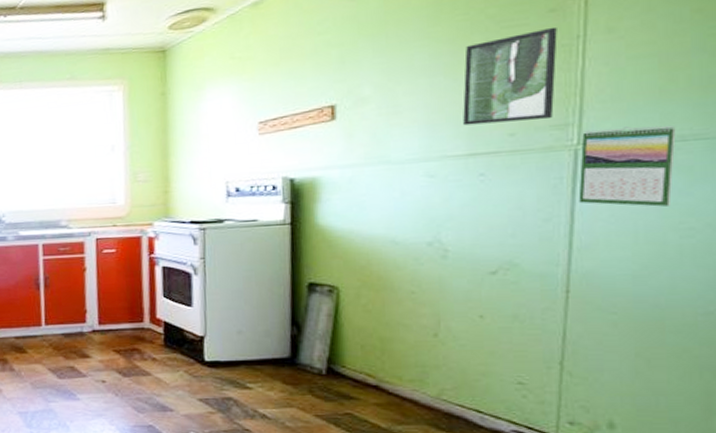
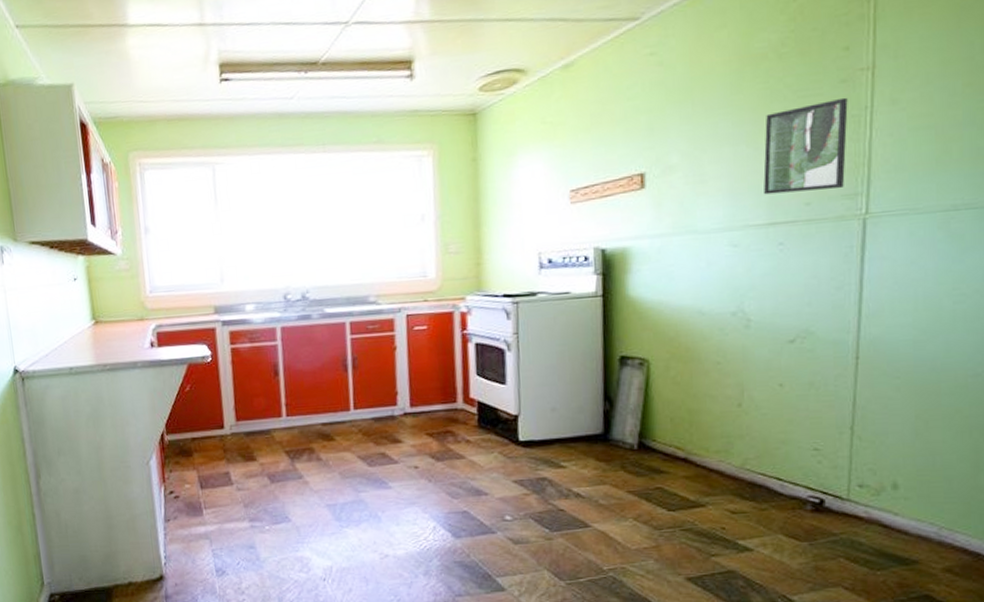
calendar: present [578,125,676,207] -> none [866,195,950,274]

